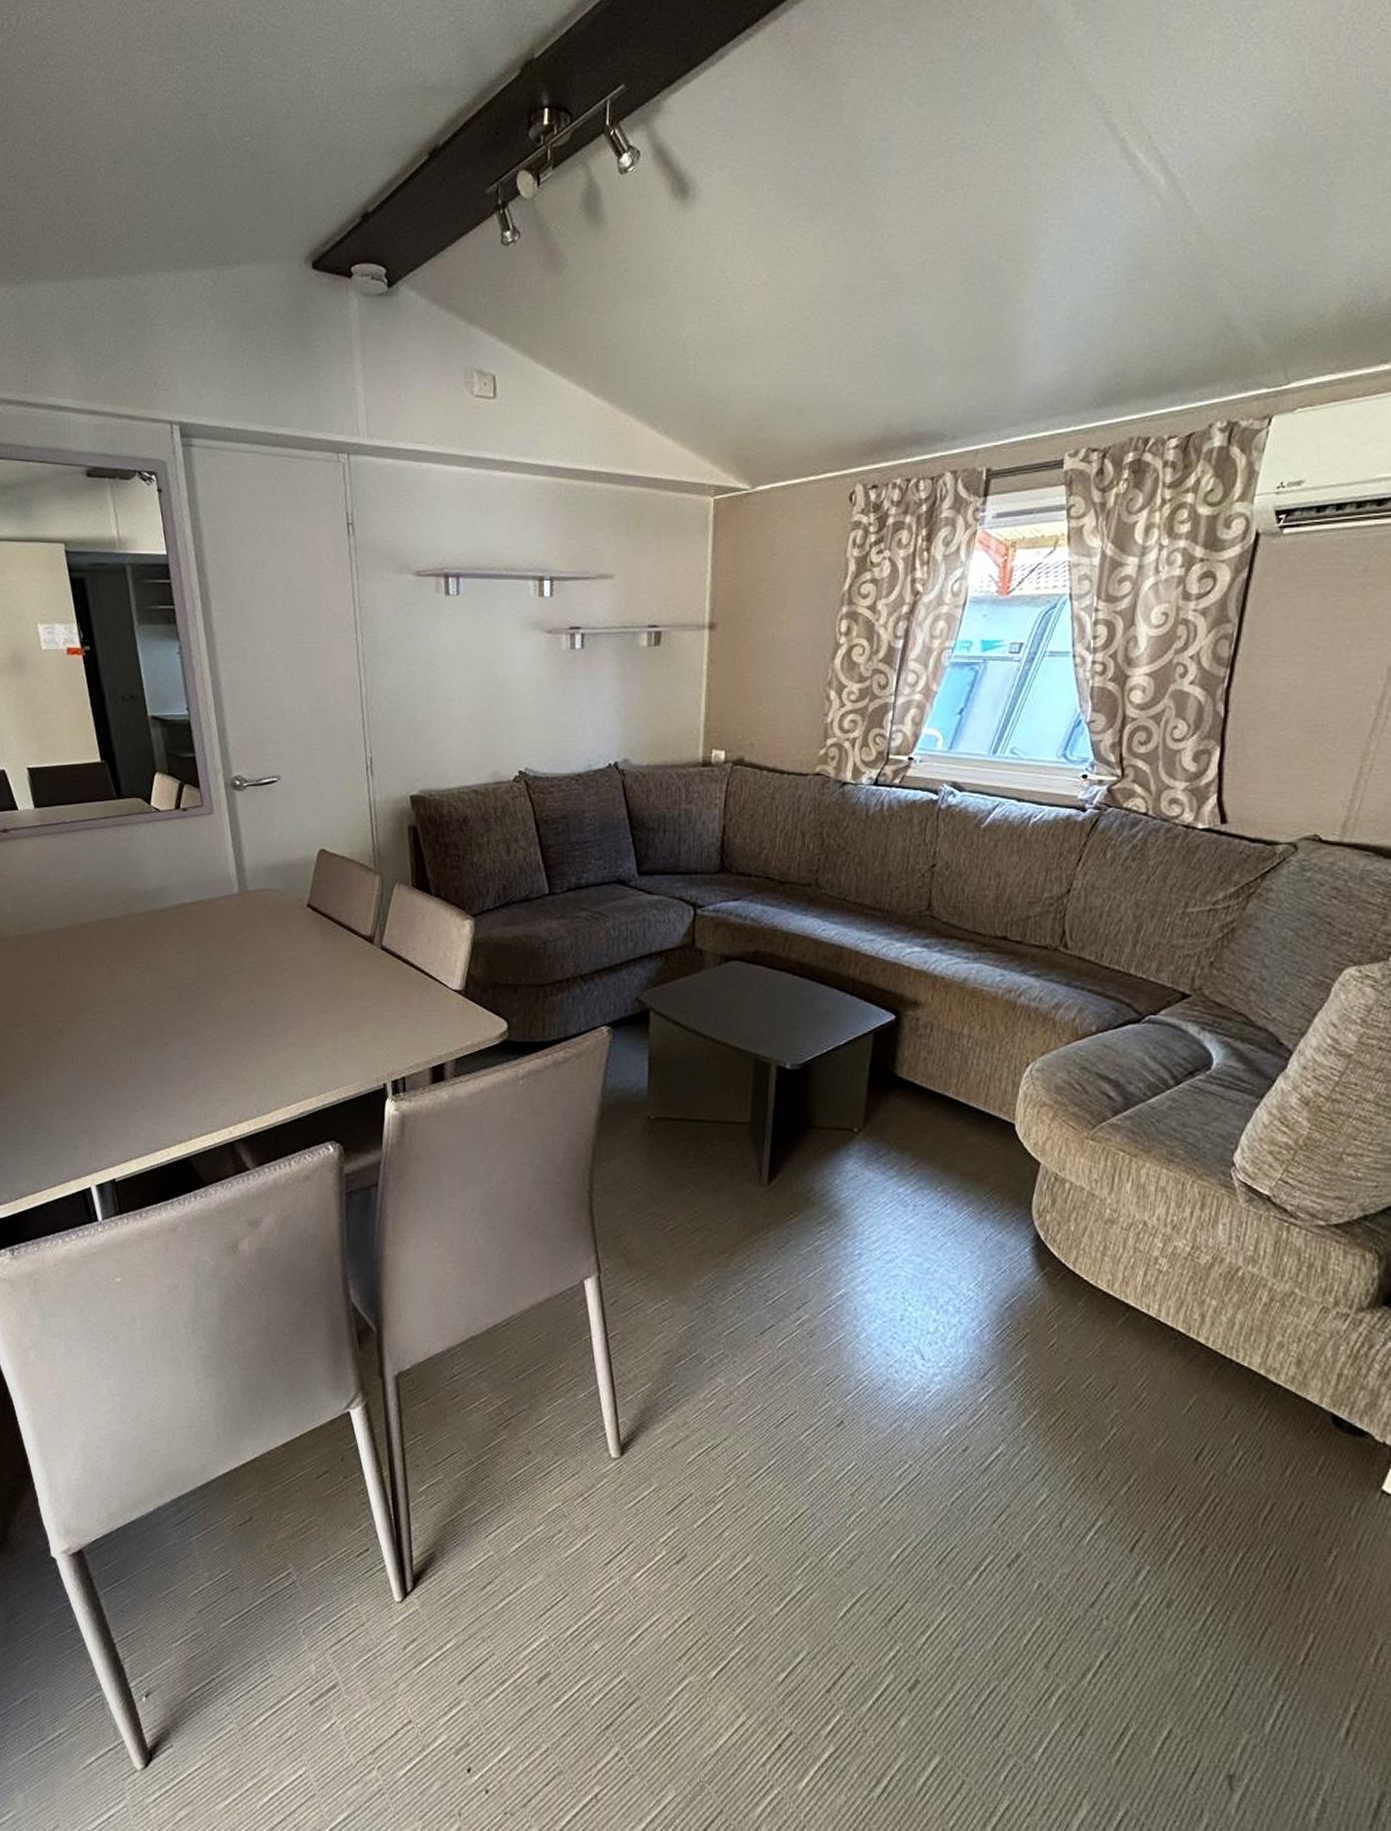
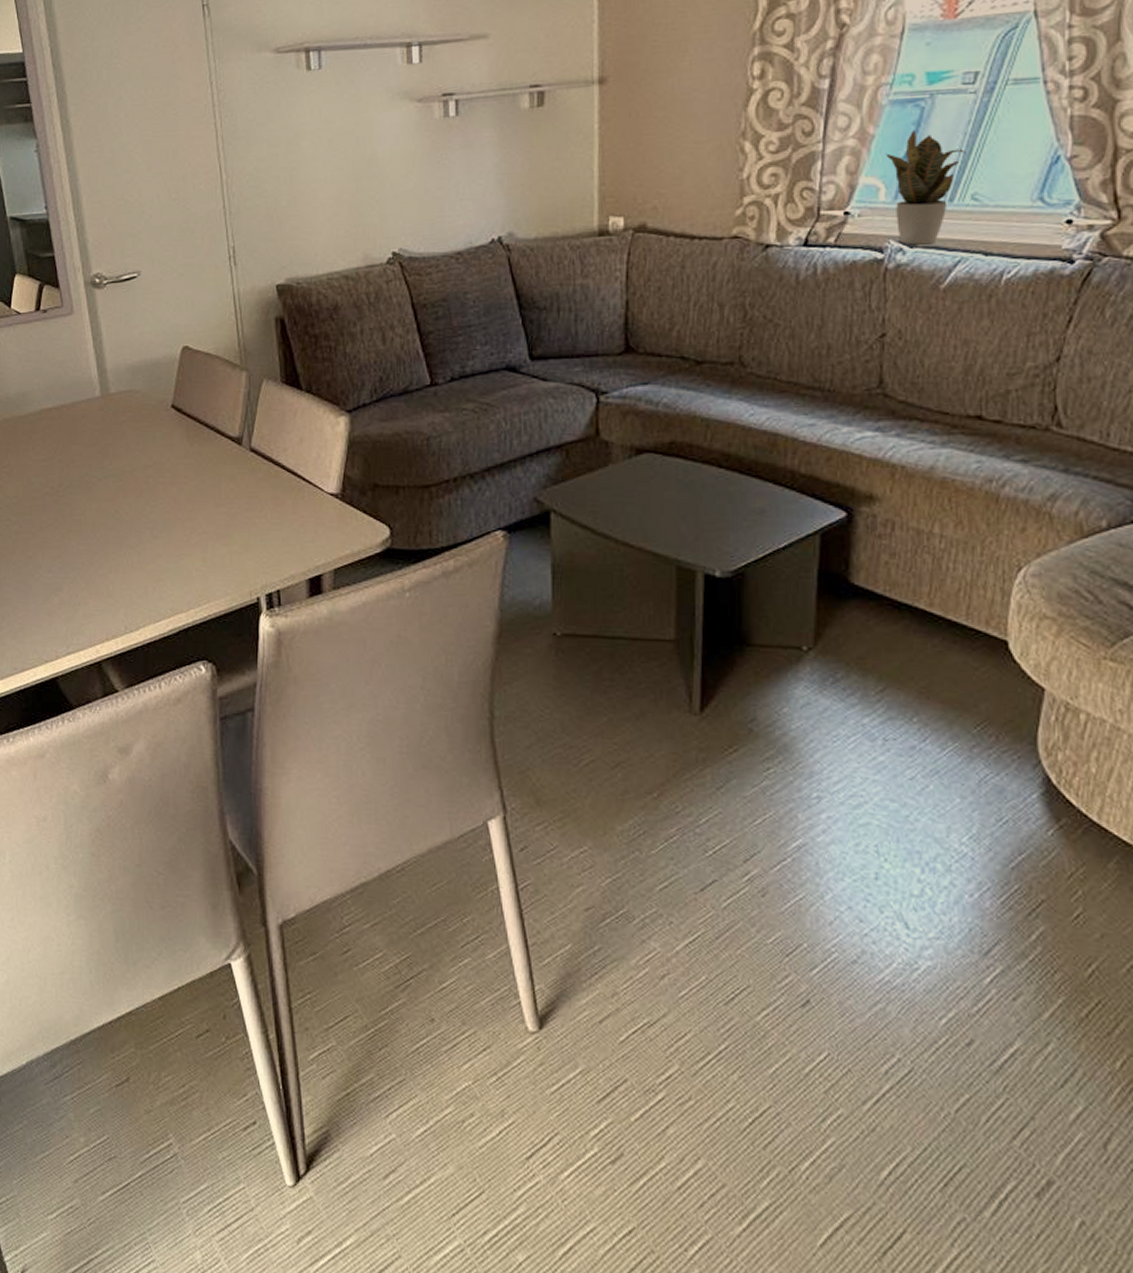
potted plant: none [945,689,1009,789] -> present [885,129,966,245]

